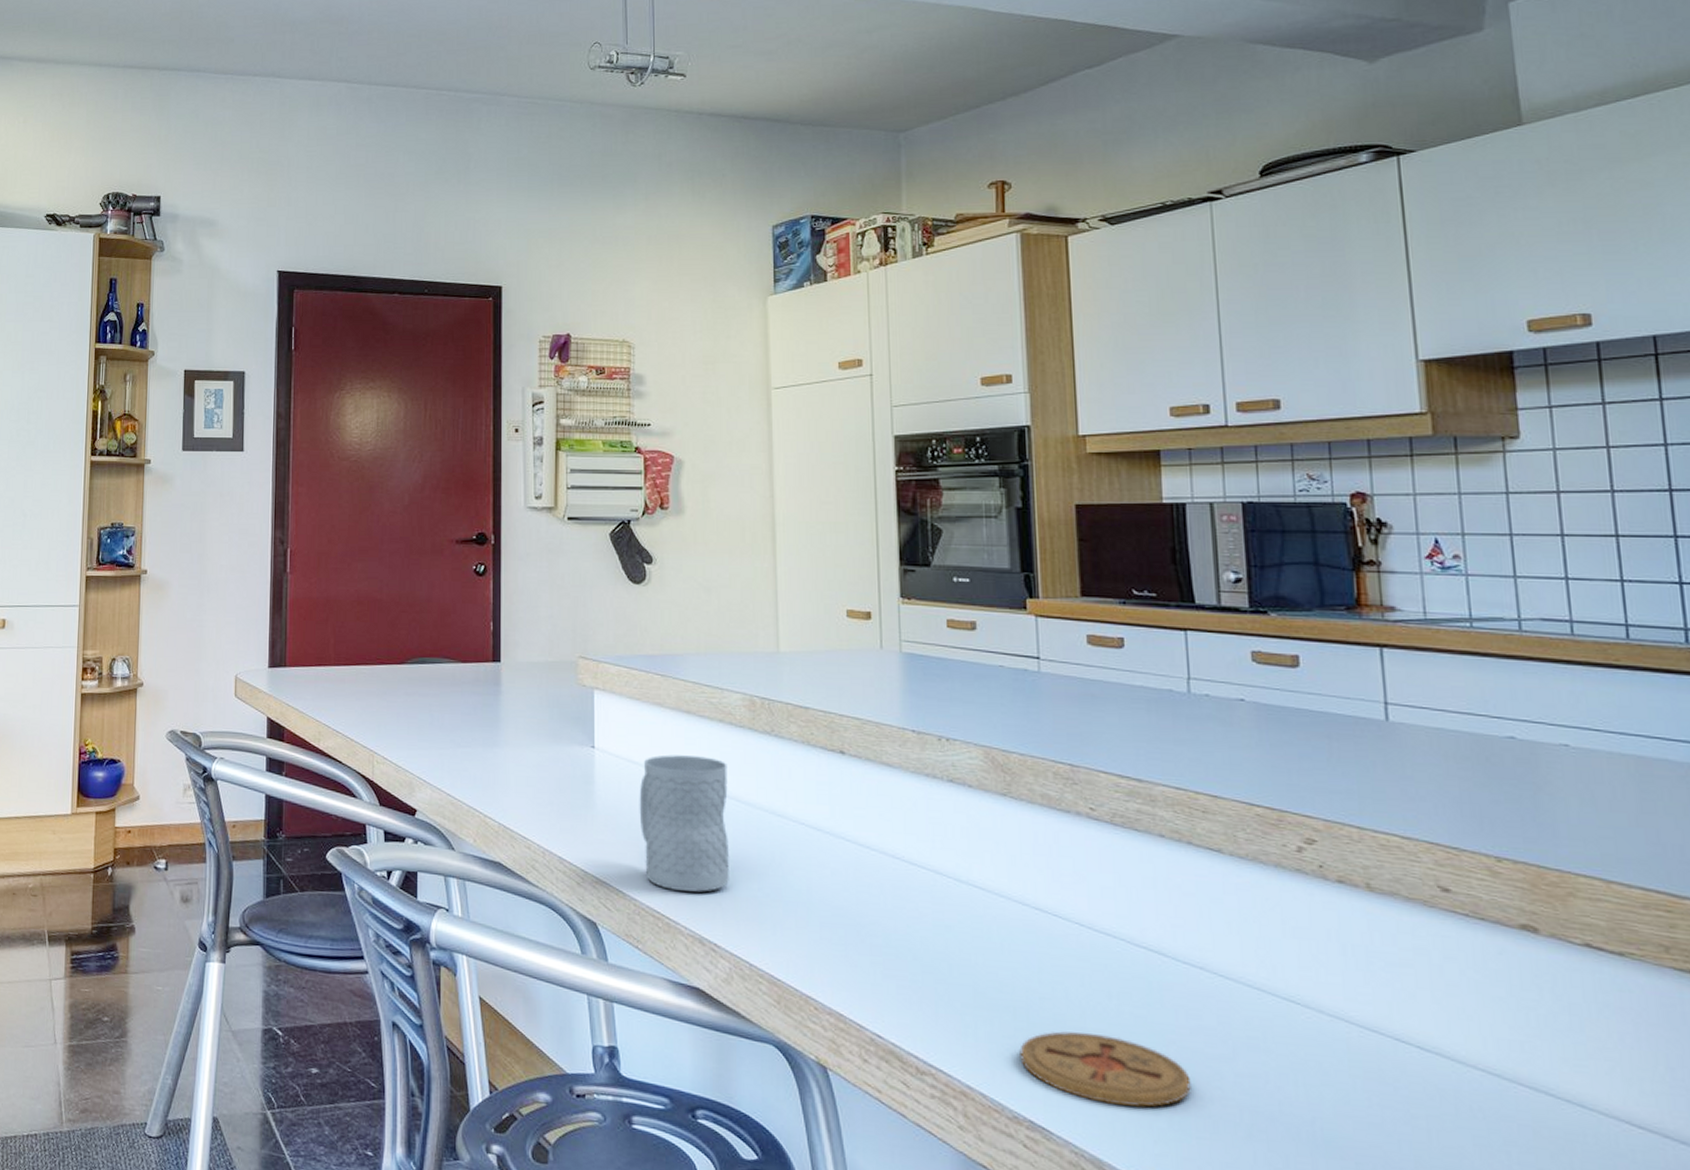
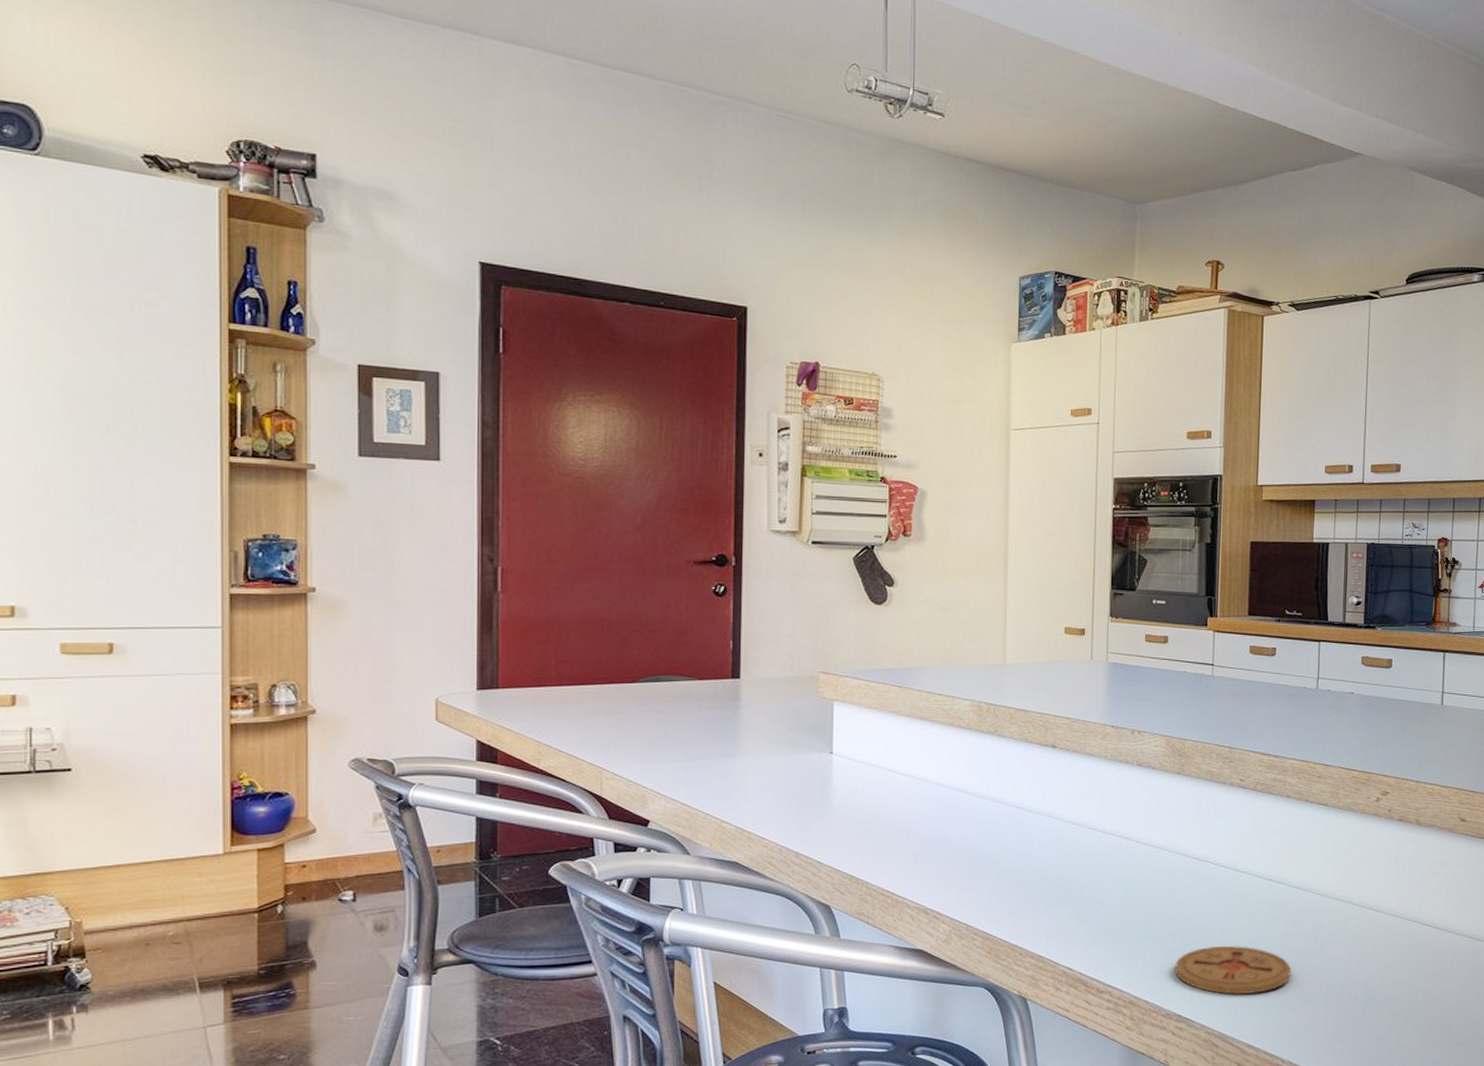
mug: present [639,754,729,892] -> none [873,756,955,871]

